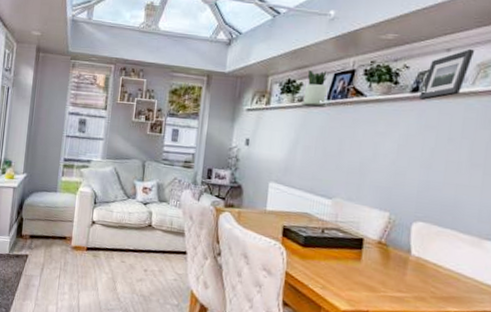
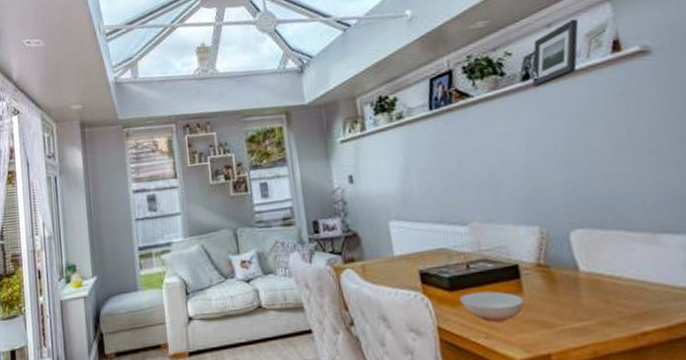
planter: present [301,70,329,109] -> none [398,77,433,124]
bowl: none [308,251,360,279] -> present [459,291,524,322]

